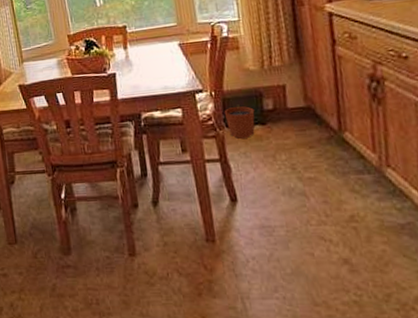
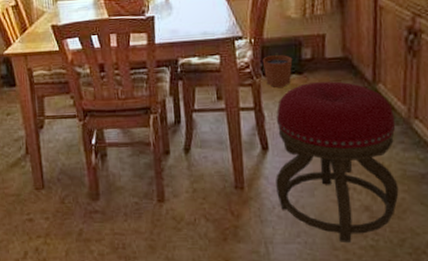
stool: none [242,131,379,298] -> present [276,81,399,242]

